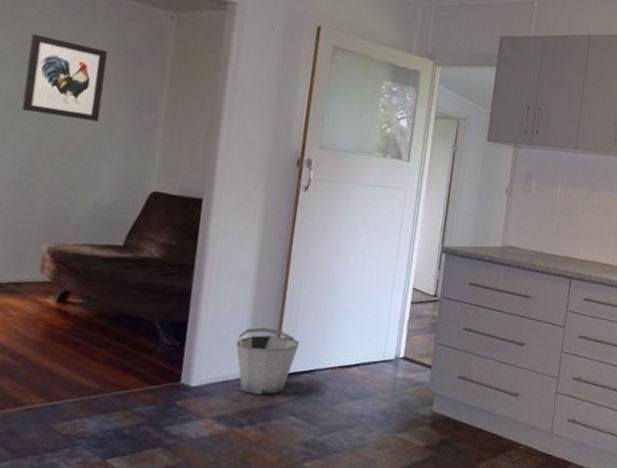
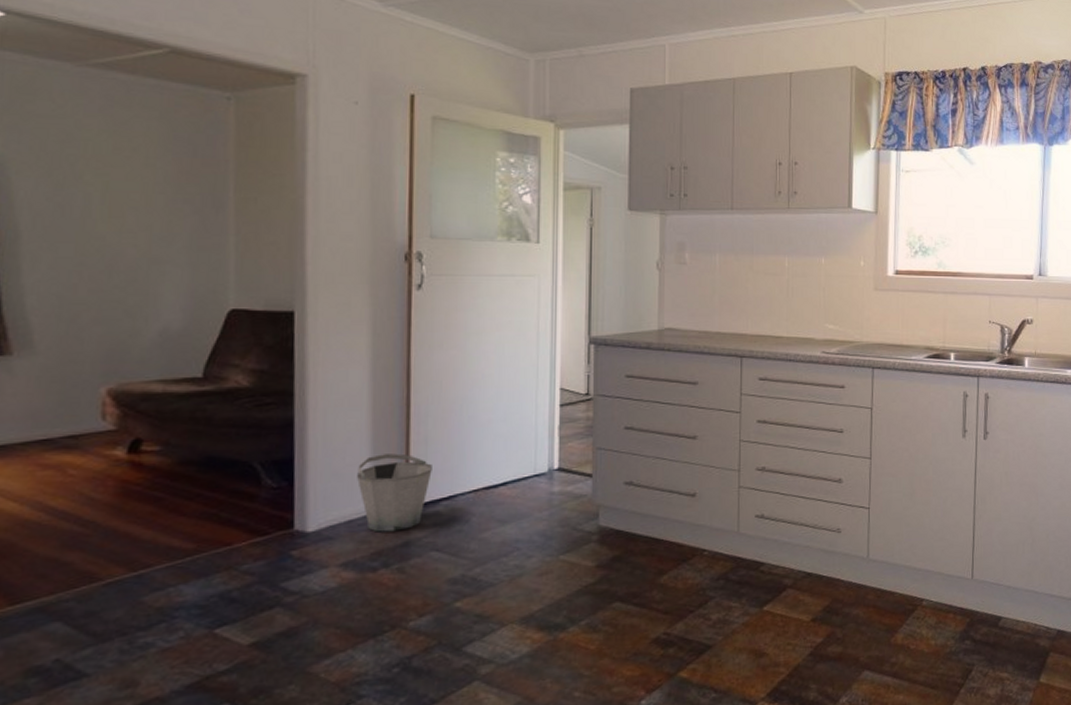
wall art: present [21,34,108,121] -> none [50,133,153,232]

